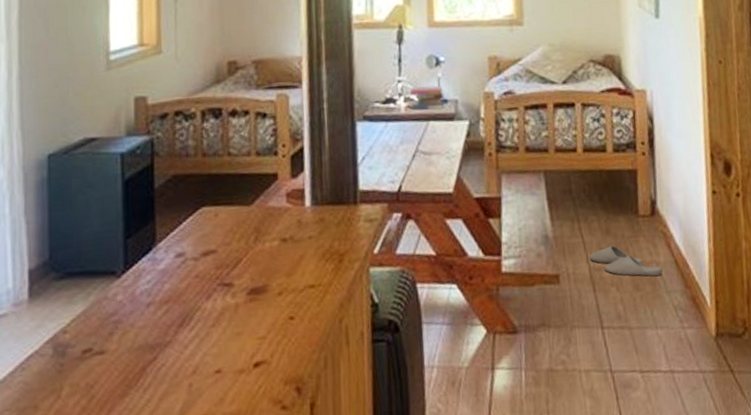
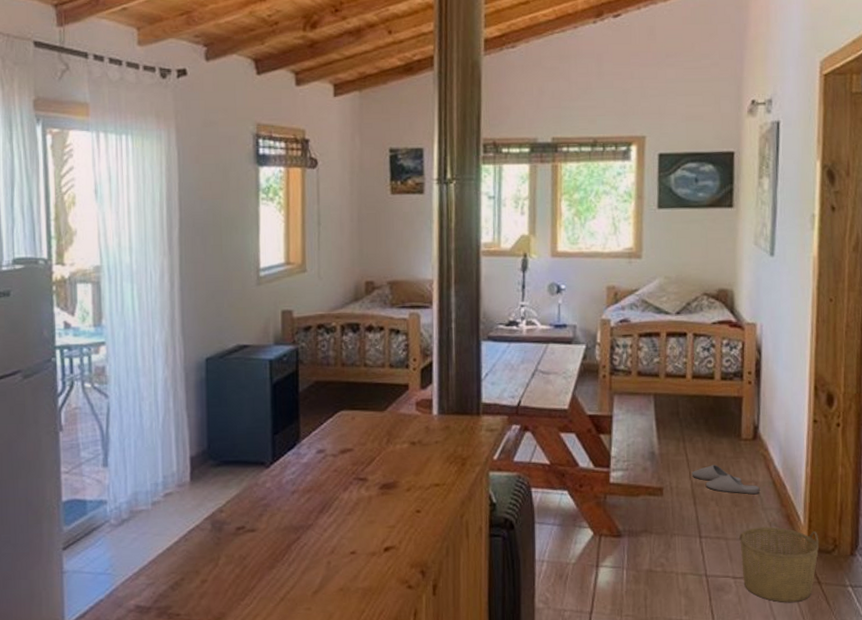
books: present [406,85,444,111] -> none [528,310,564,334]
basket: none [643,311,729,397] -> present [738,526,820,602]

